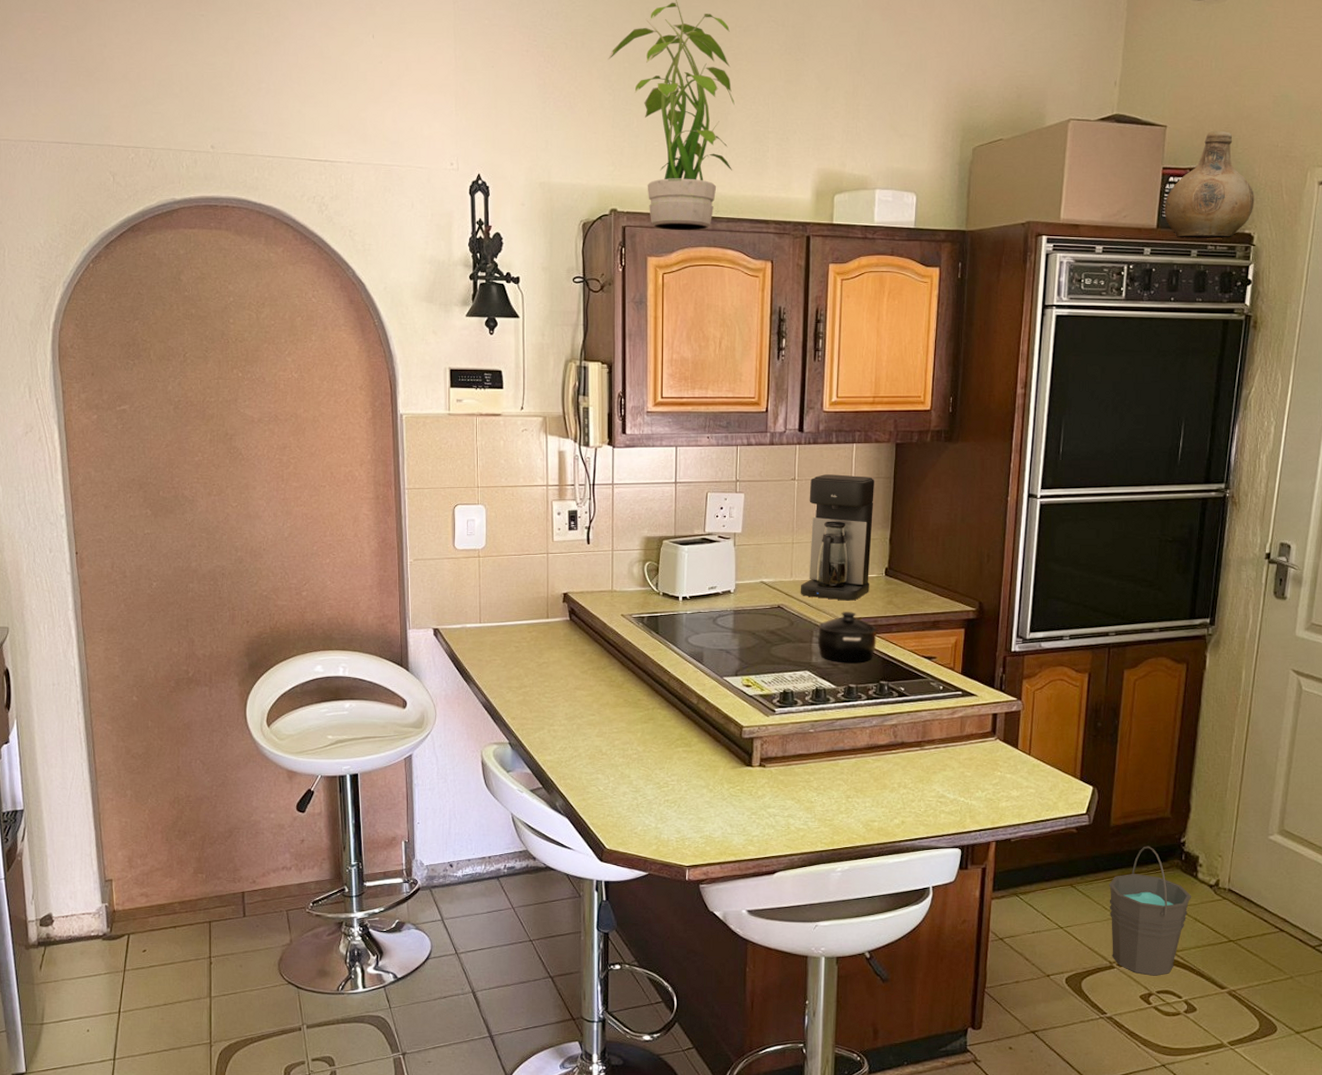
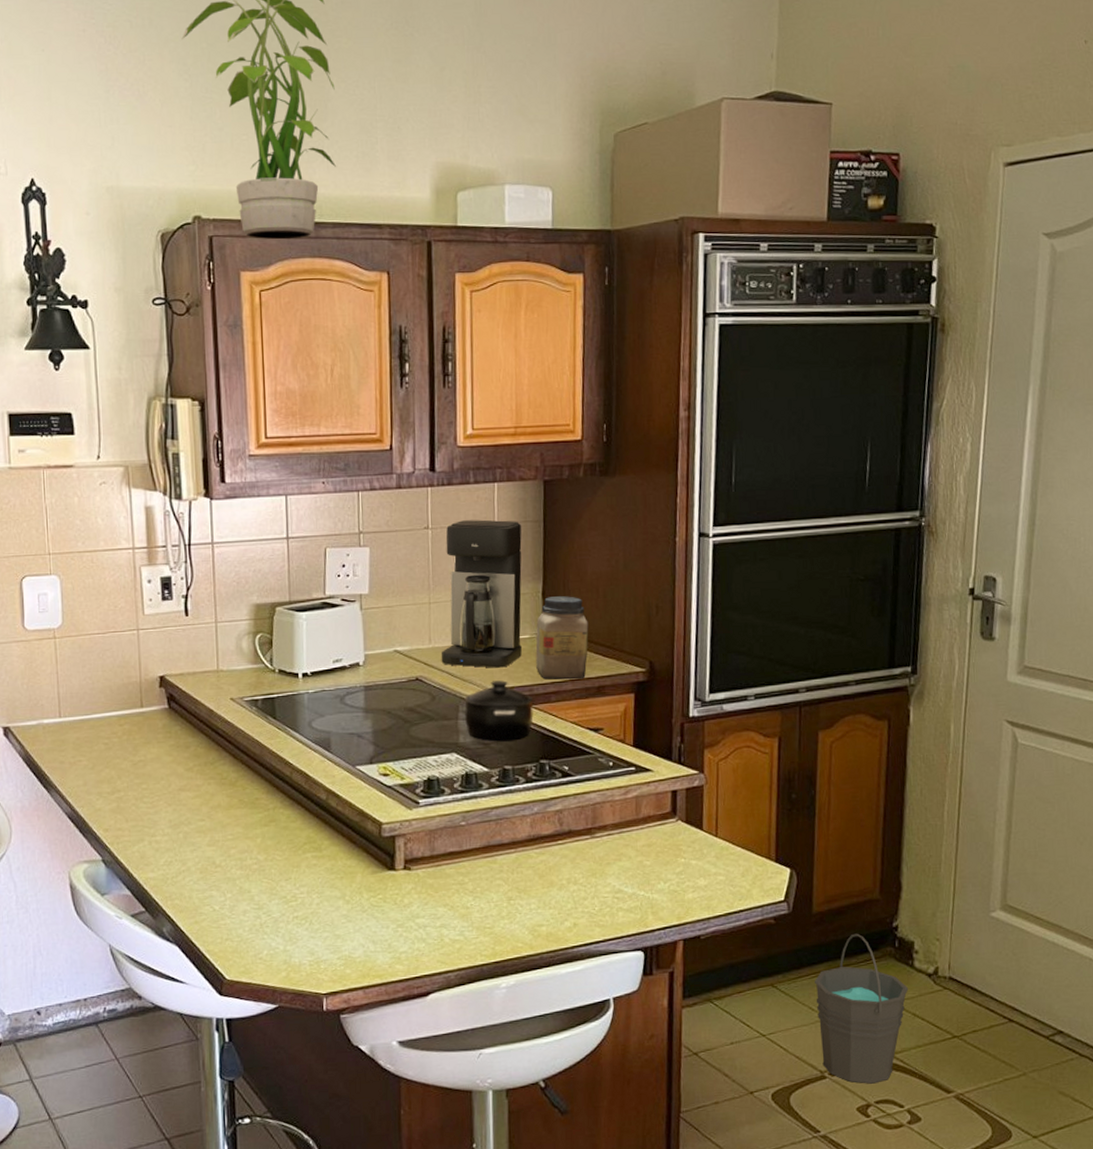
jar: none [881,543,928,614] -> present [535,596,589,680]
ceramic jug: present [1164,131,1254,238] -> none [834,108,935,232]

